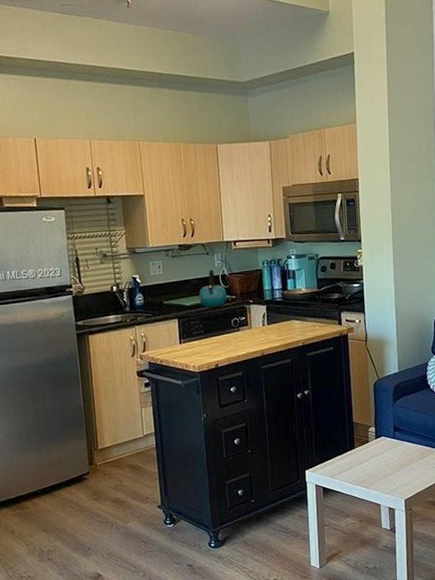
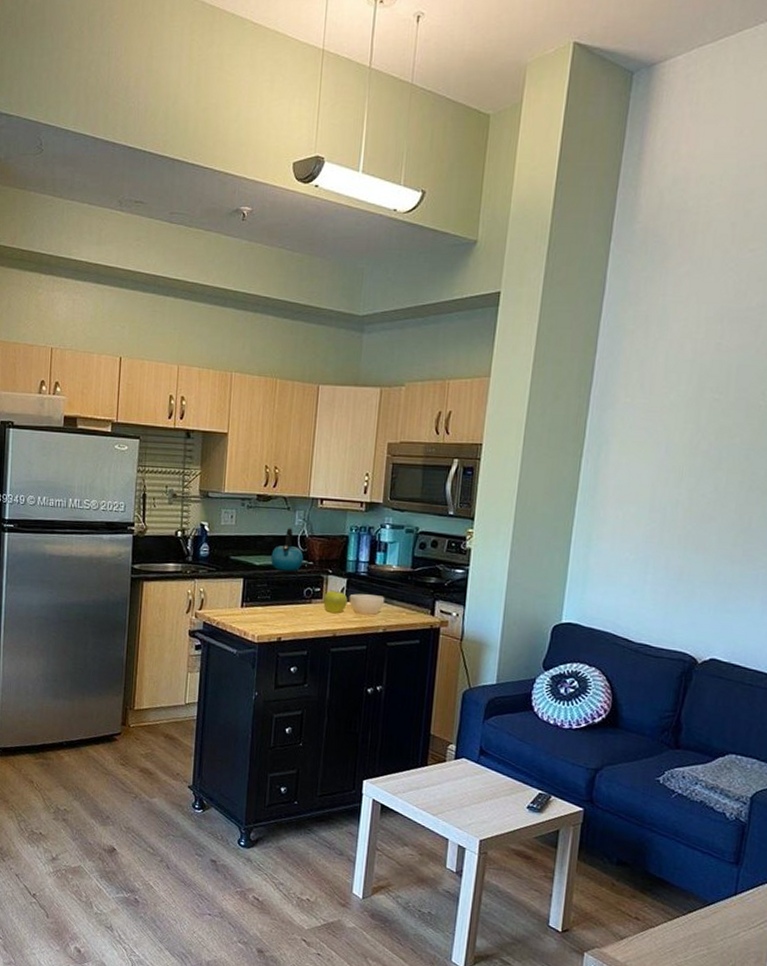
fruit: none [249,317,270,337] -> present [323,590,348,614]
bowl: none [270,315,300,334] -> present [349,593,385,616]

